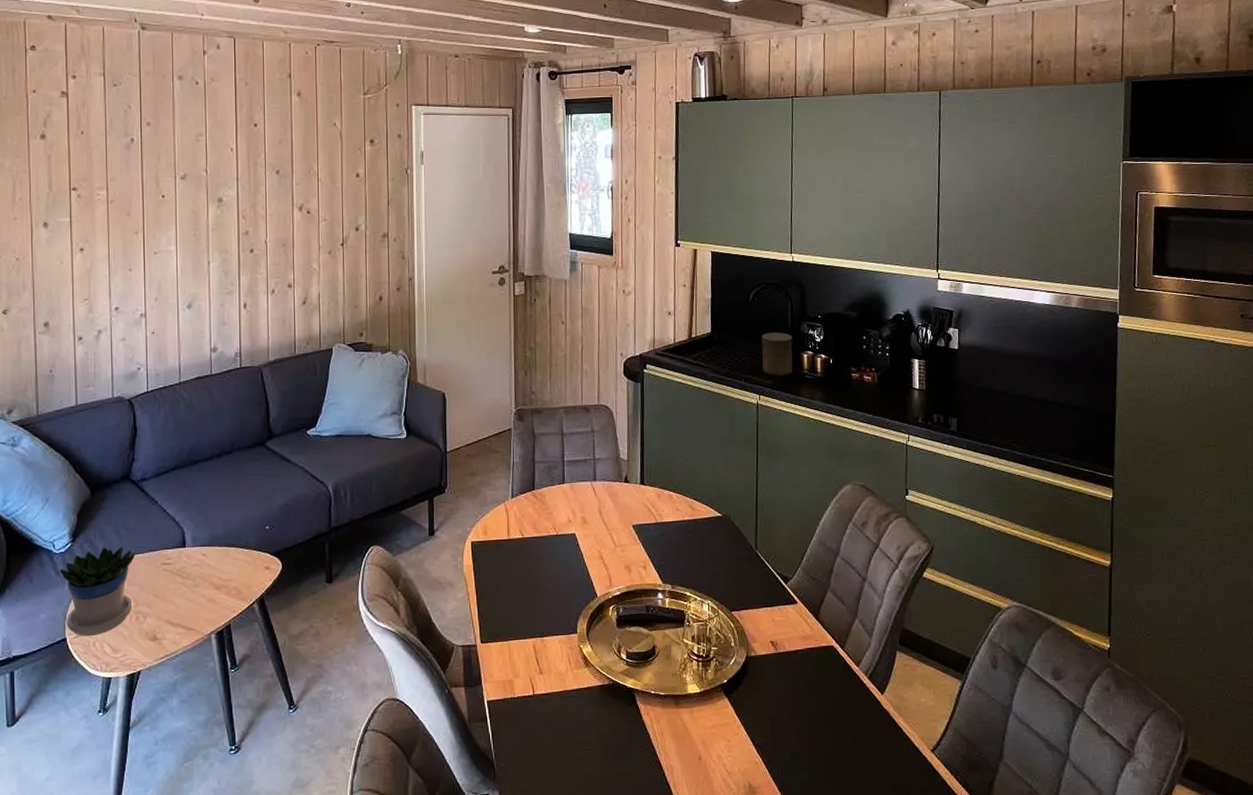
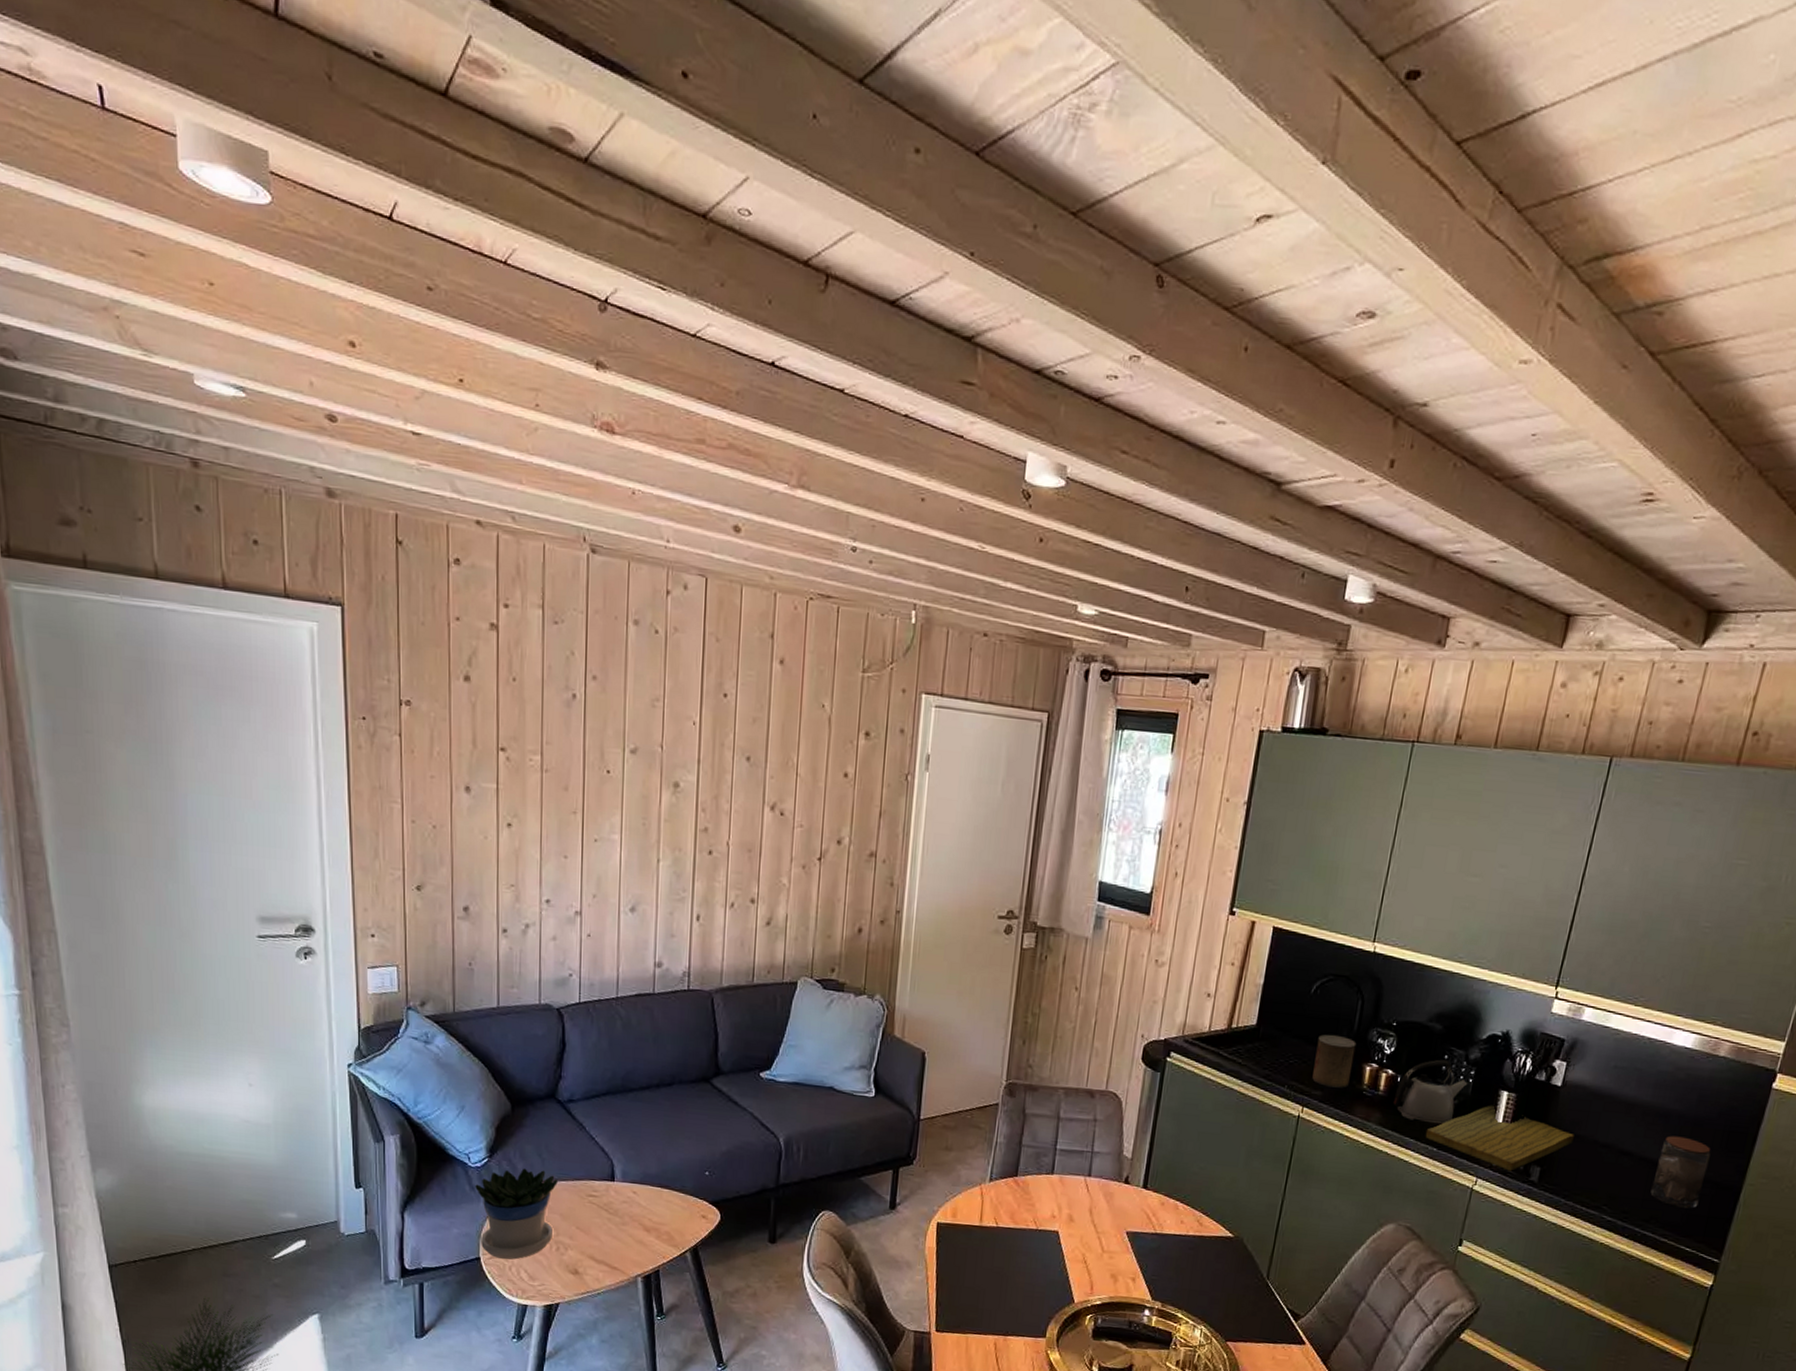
kettle: none [830,340,886,394] -> present [1393,1059,1468,1125]
cutting board: none [860,372,977,425] -> present [1424,1105,1574,1171]
jar: none [1046,376,1086,436] -> present [1650,1136,1712,1209]

